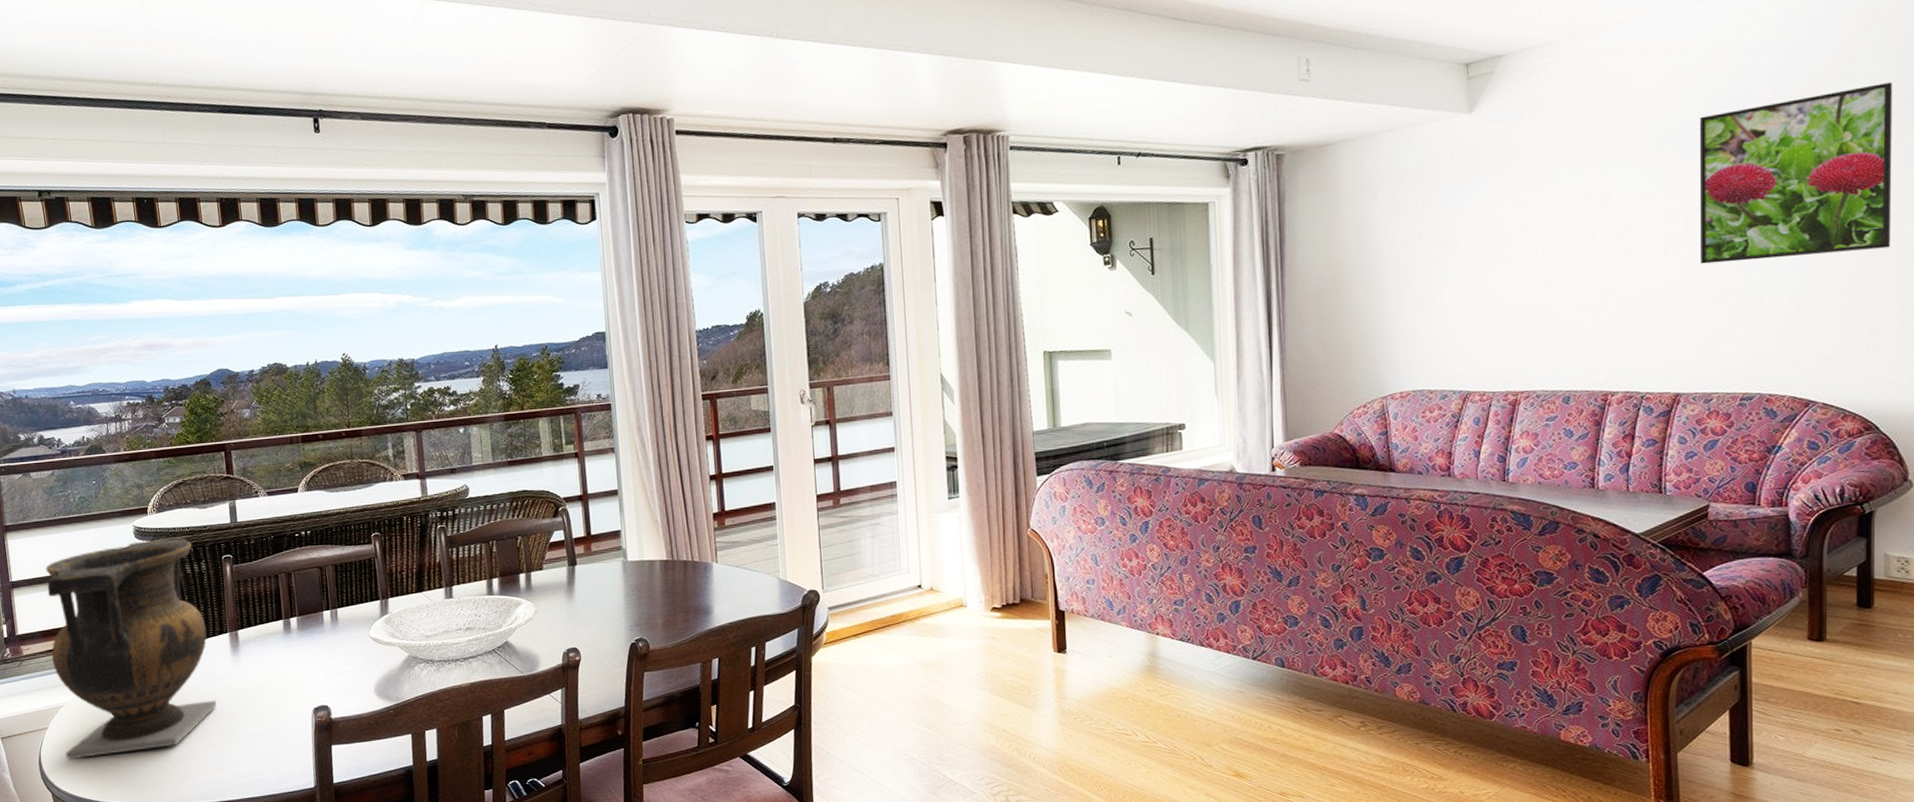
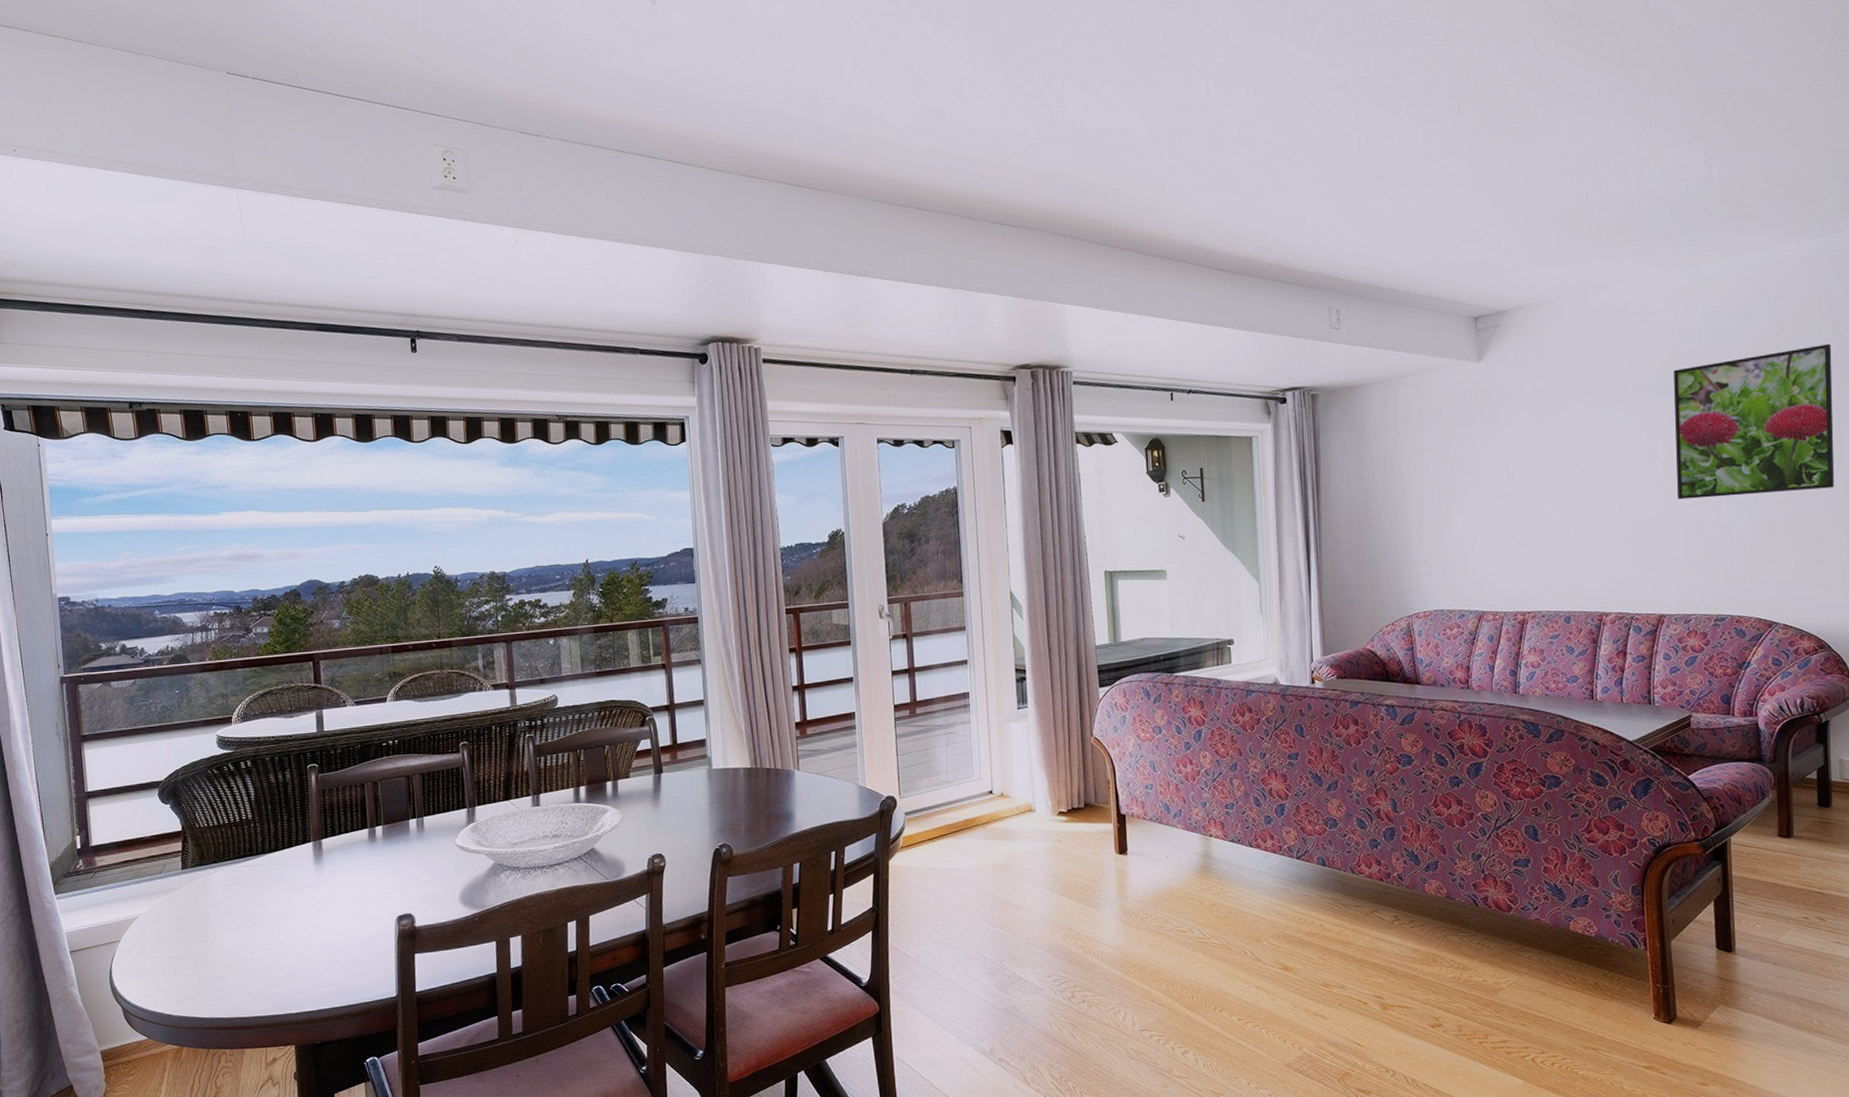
vase: present [45,538,217,759] -> none [123,747,298,973]

